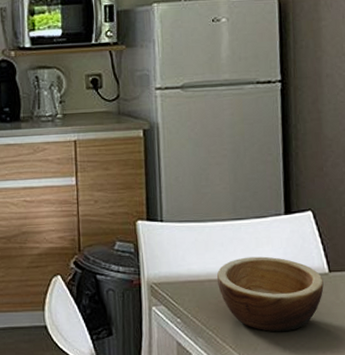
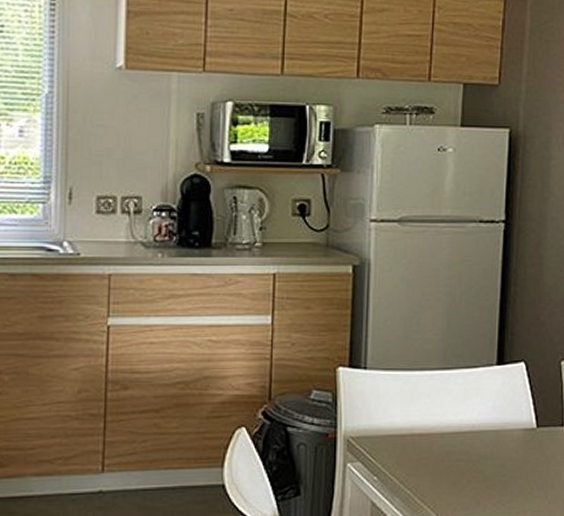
bowl: present [217,256,324,332] -> none [421,409,530,491]

